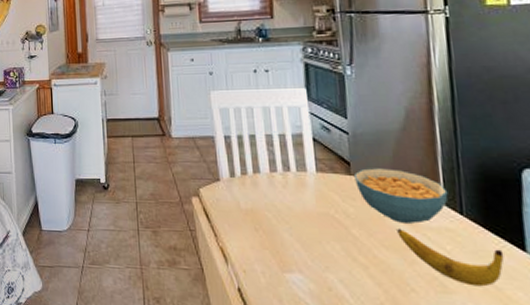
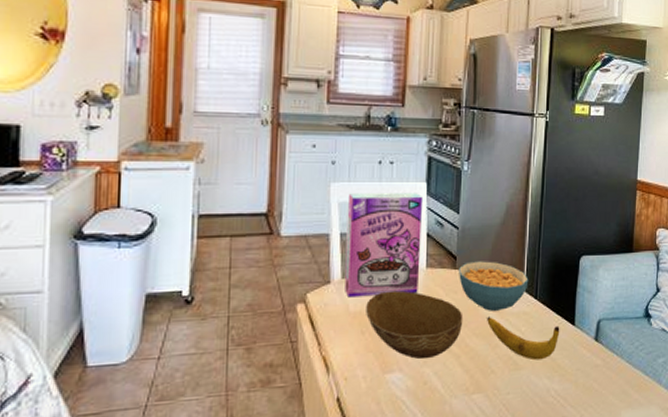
cereal box: none [228,99,310,196] -> present [345,193,424,298]
bowl: none [257,192,367,265] -> present [366,290,463,359]

